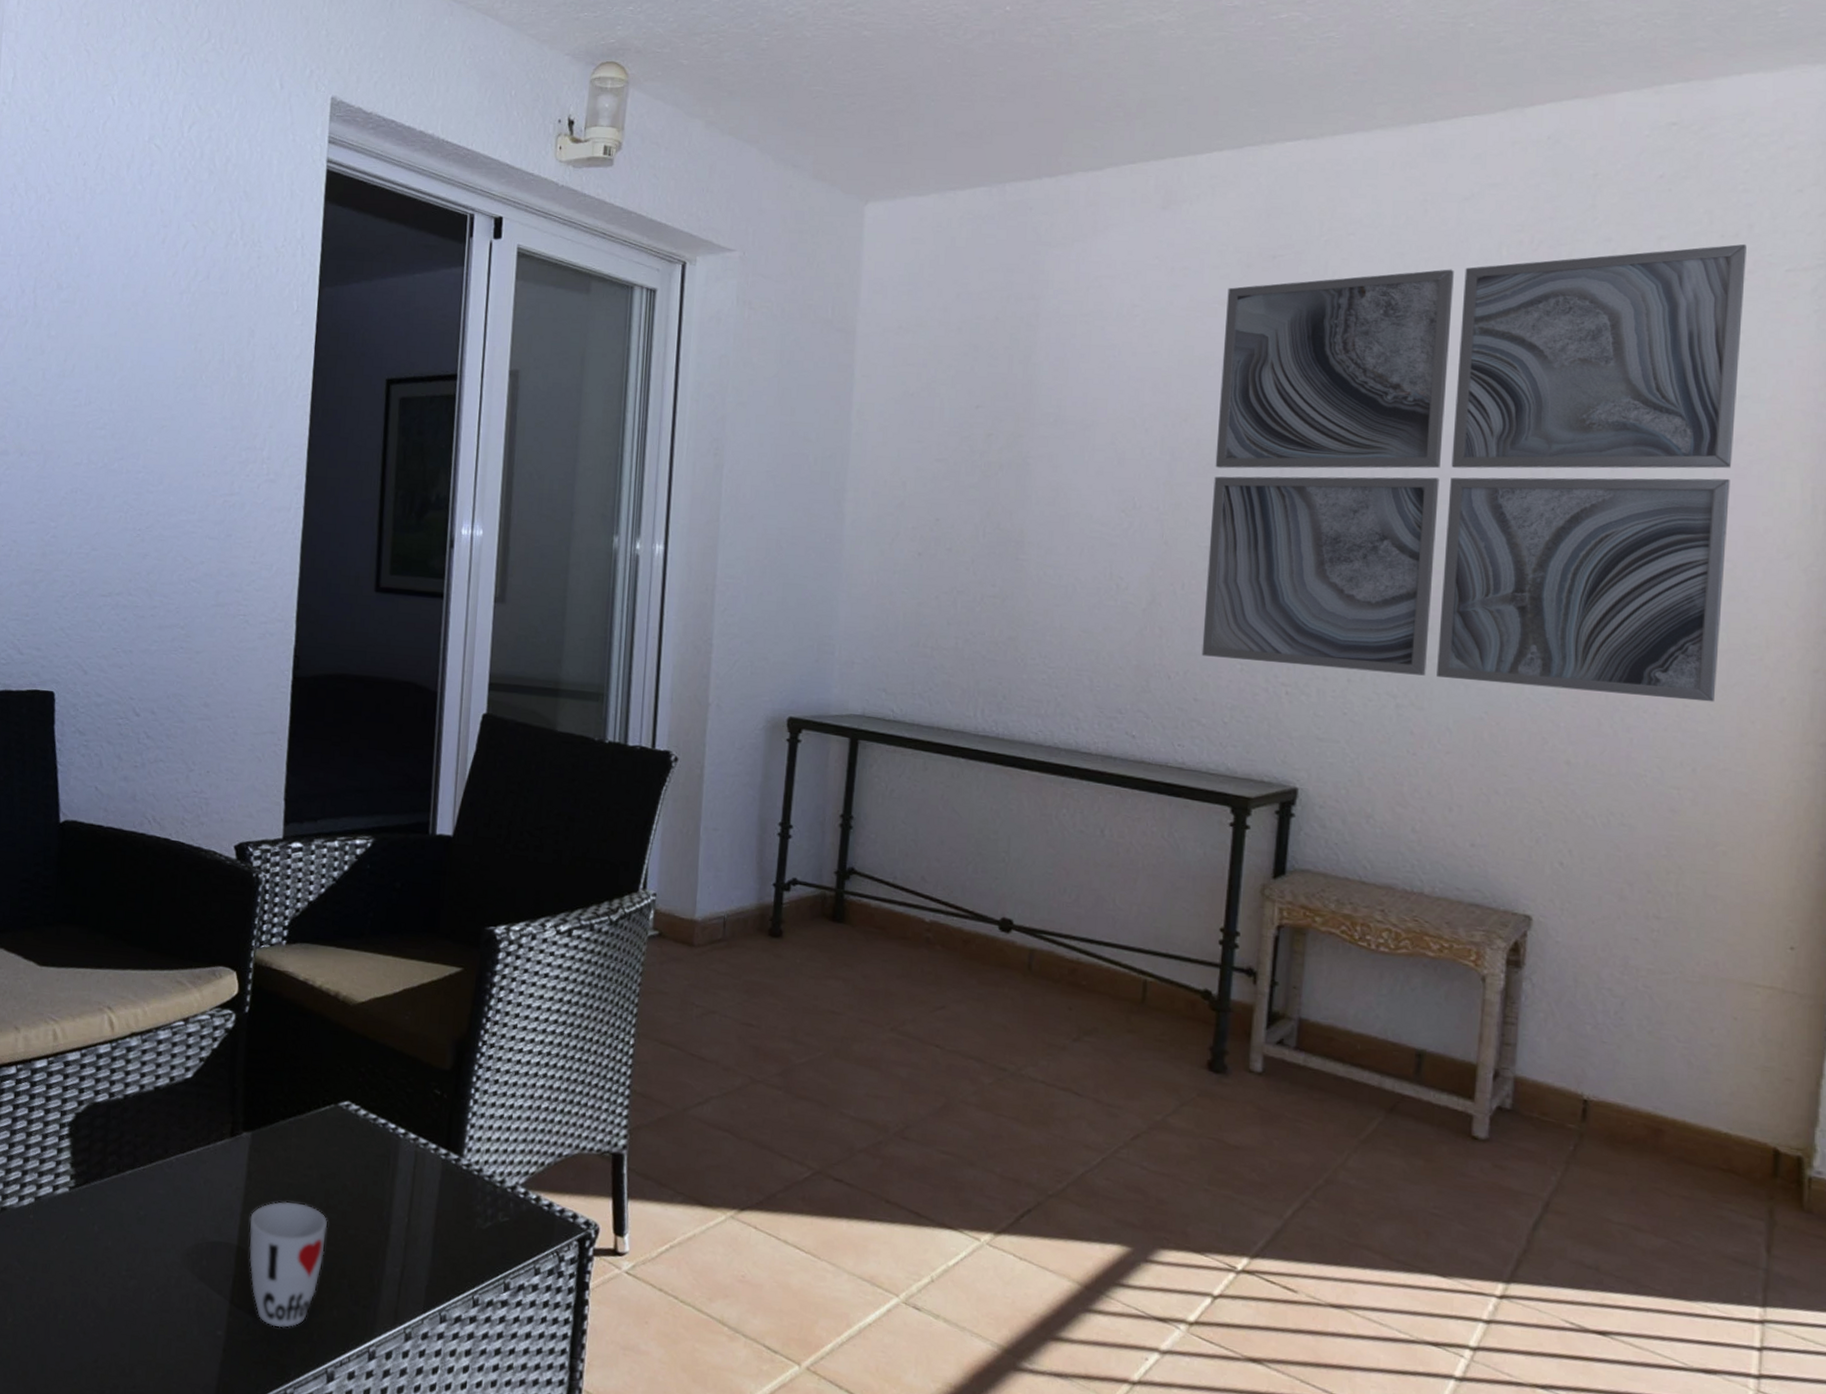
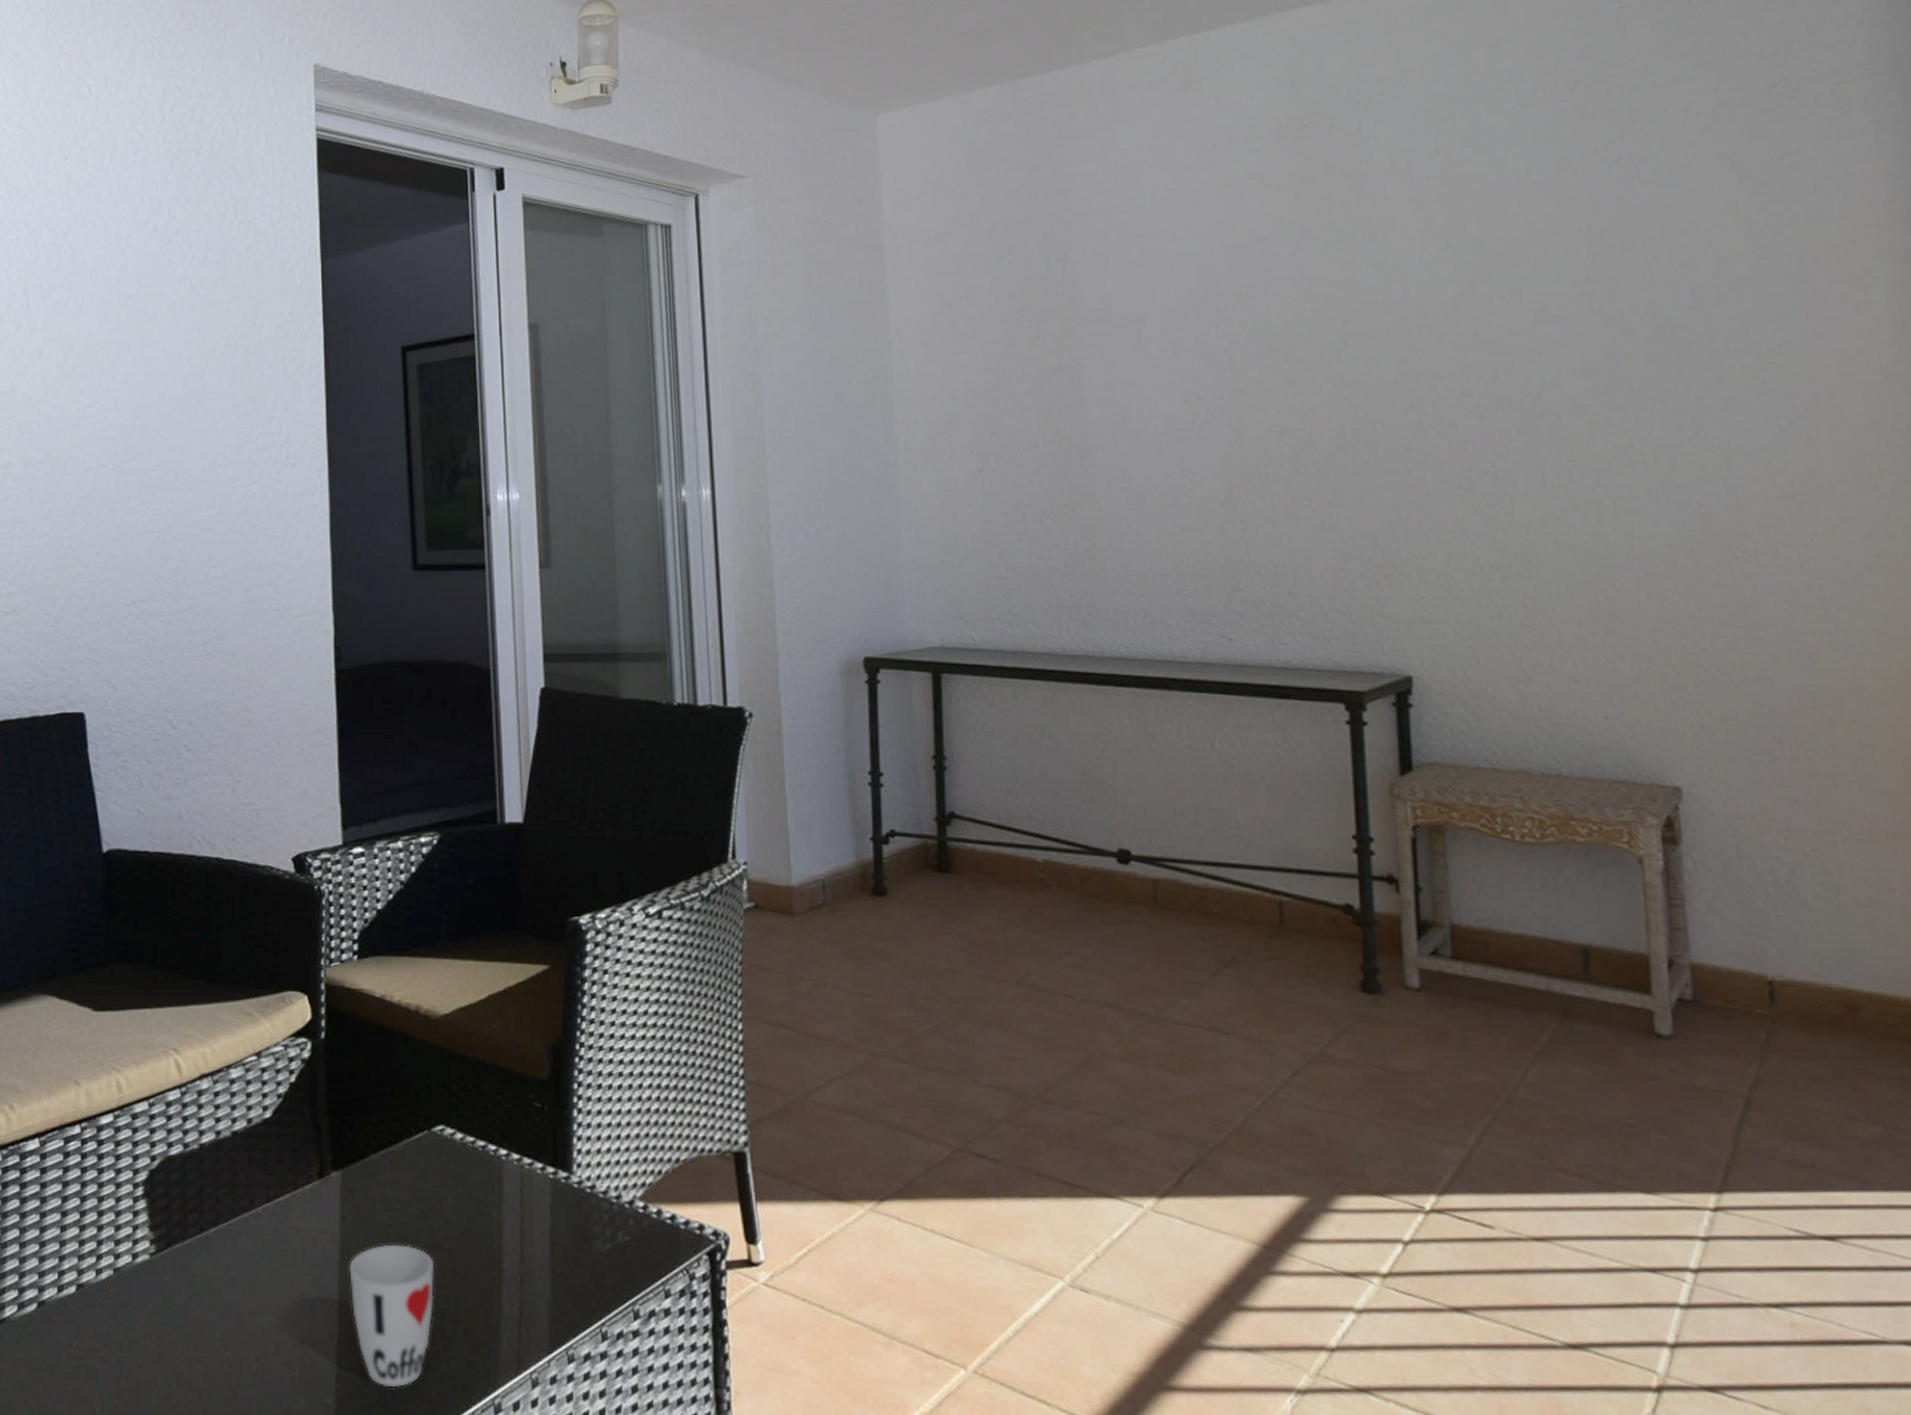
wall art: present [1201,243,1747,702] -> none [1262,61,1836,546]

